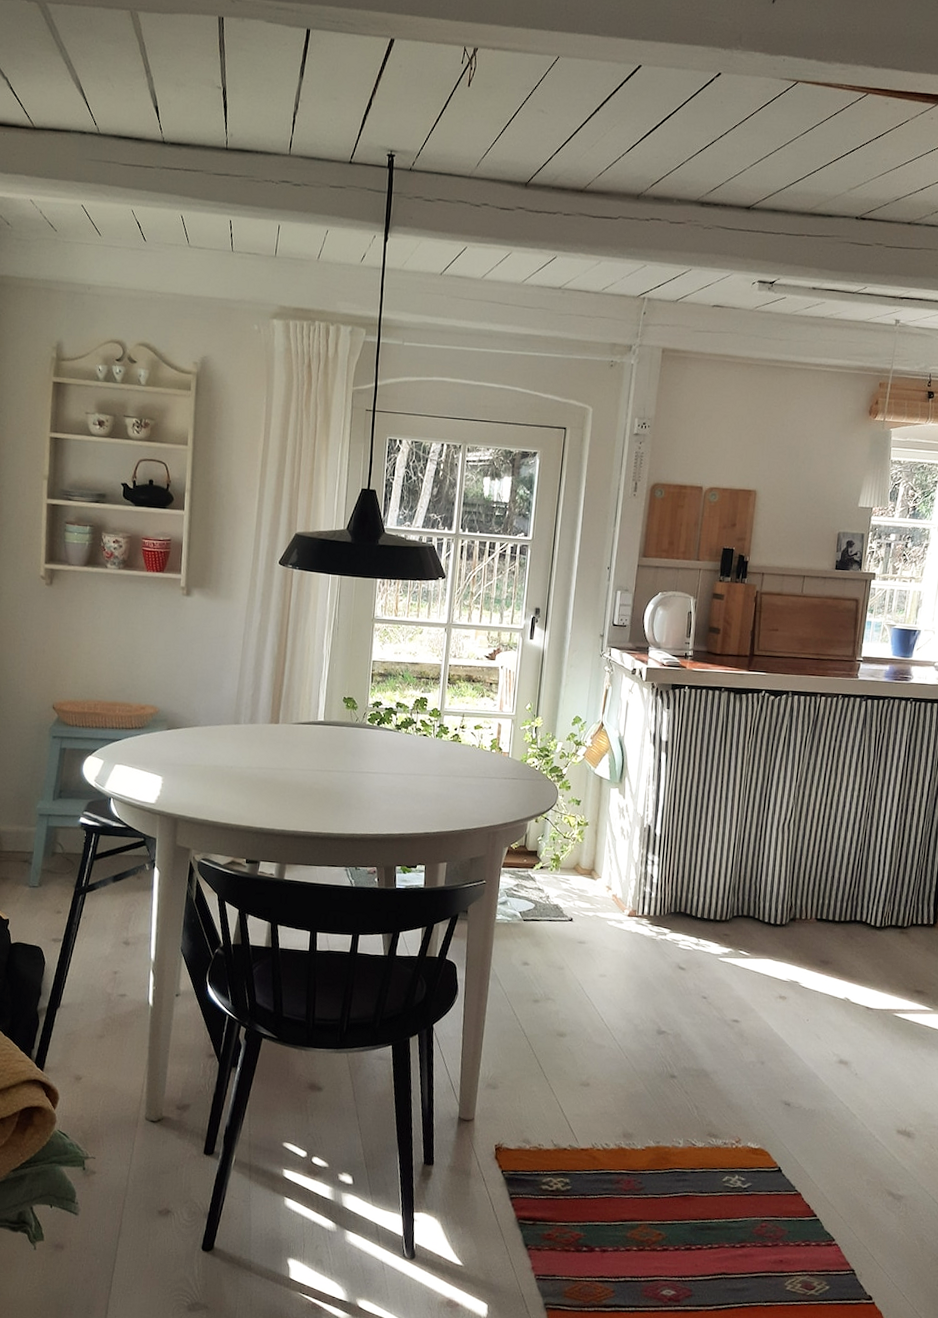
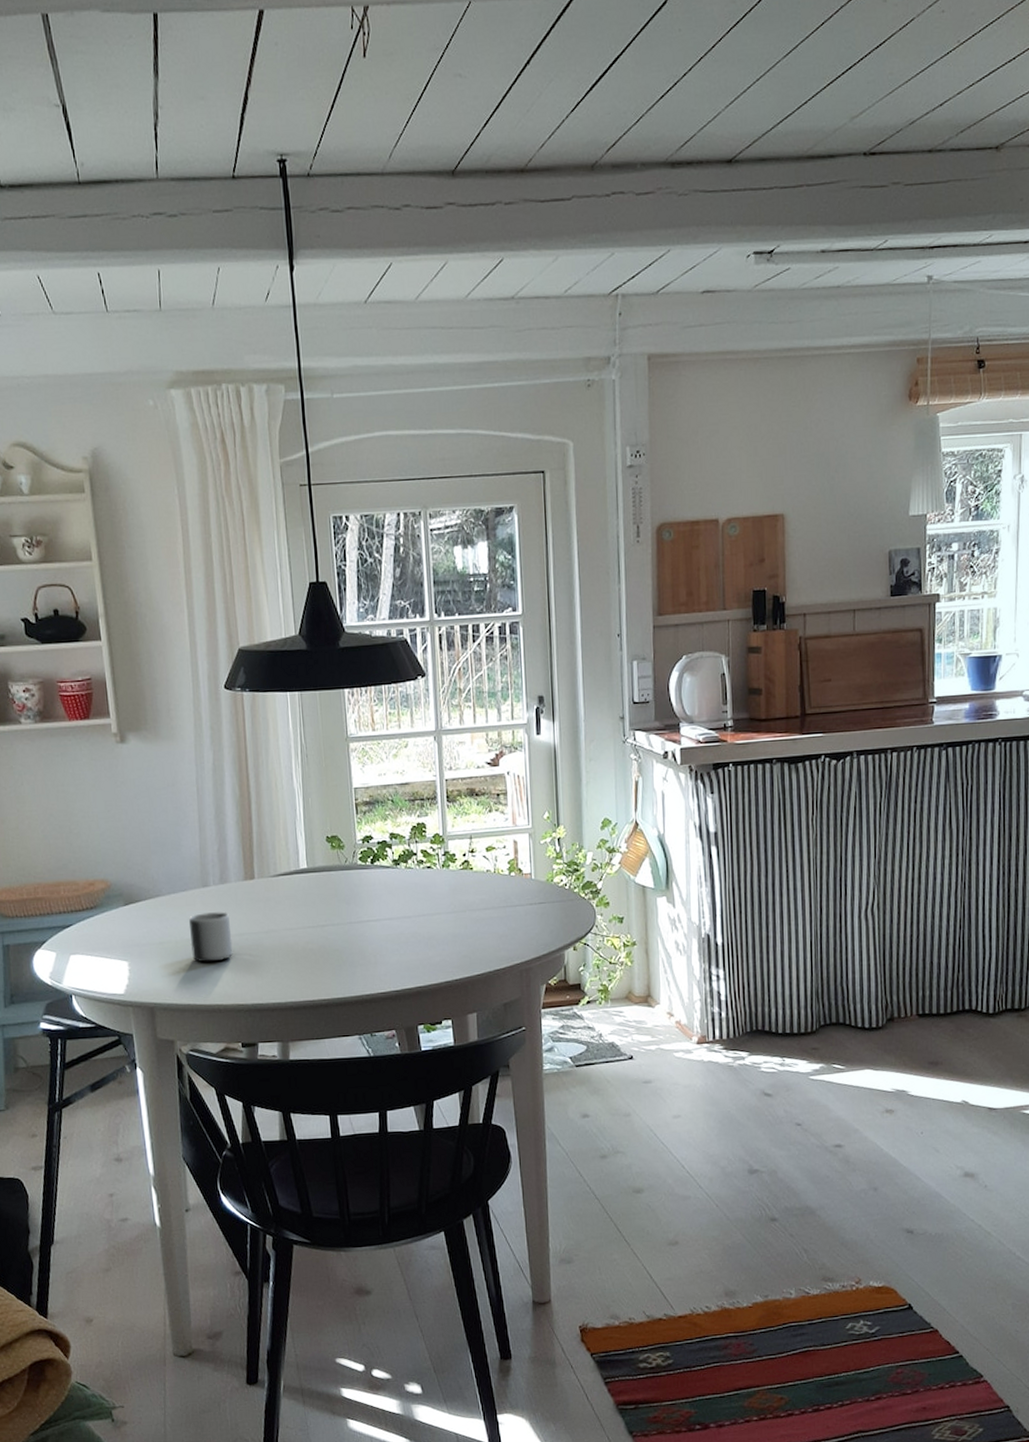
mug: none [216,745,253,788] -> present [189,911,233,963]

